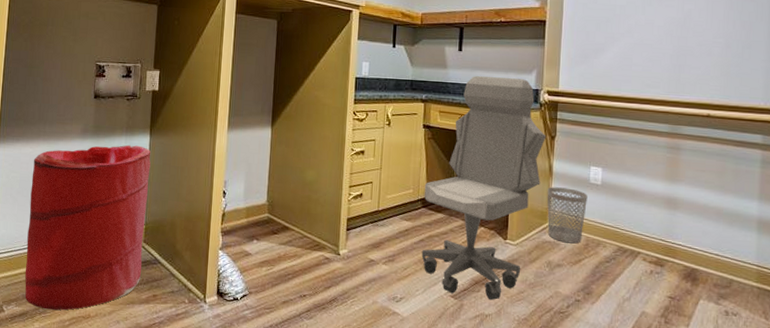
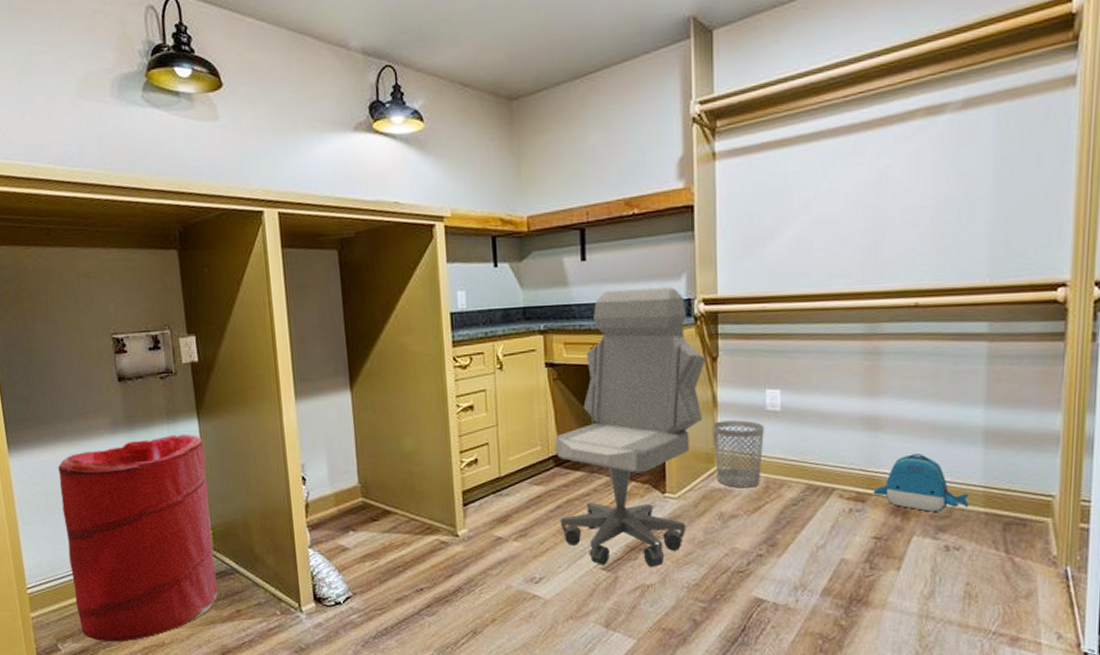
backpack: none [670,232,745,282] -> present [873,454,969,512]

